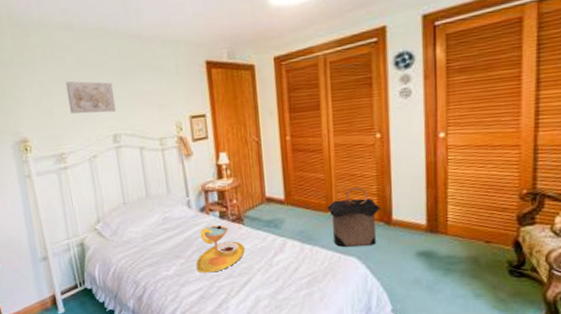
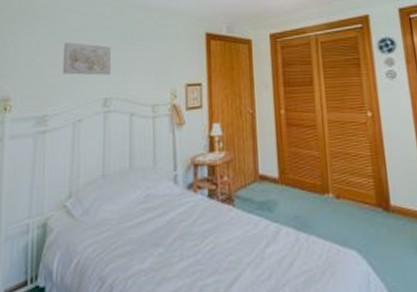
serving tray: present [196,225,245,273] -> none [177,205,234,267]
laundry hamper: present [328,187,380,247] -> none [323,168,377,237]

